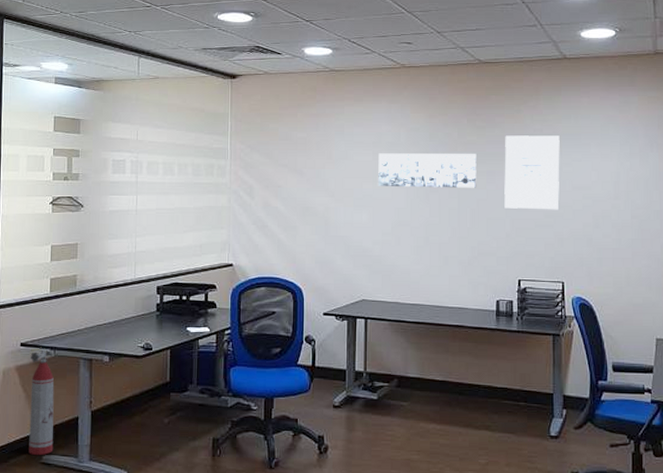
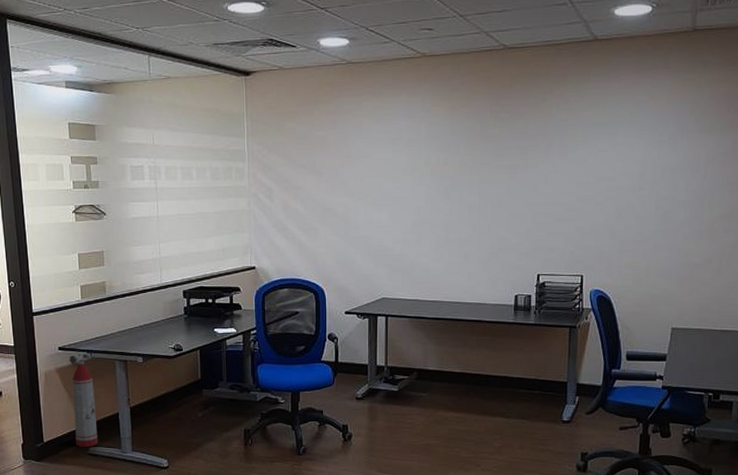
wall art: present [378,153,477,188] -> none [398,147,499,185]
wall art: present [504,135,560,210] -> none [526,125,586,204]

